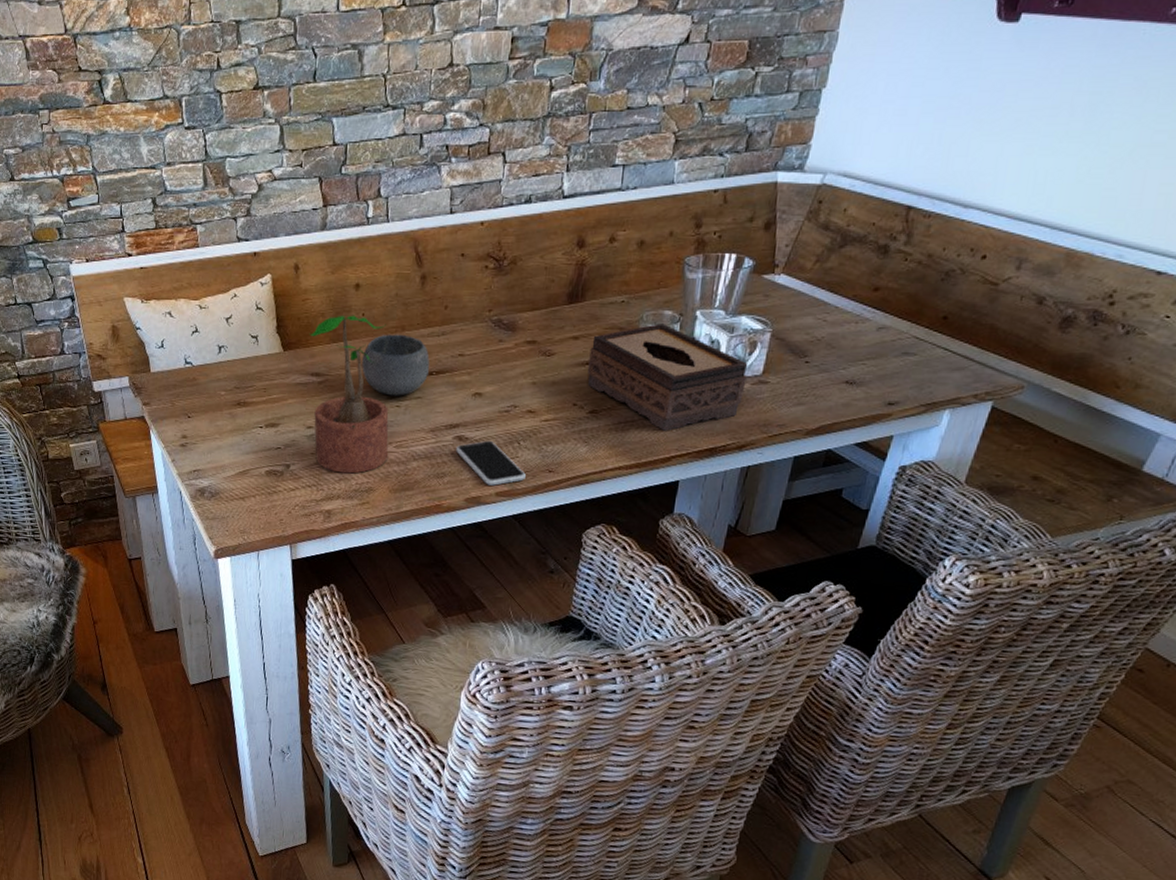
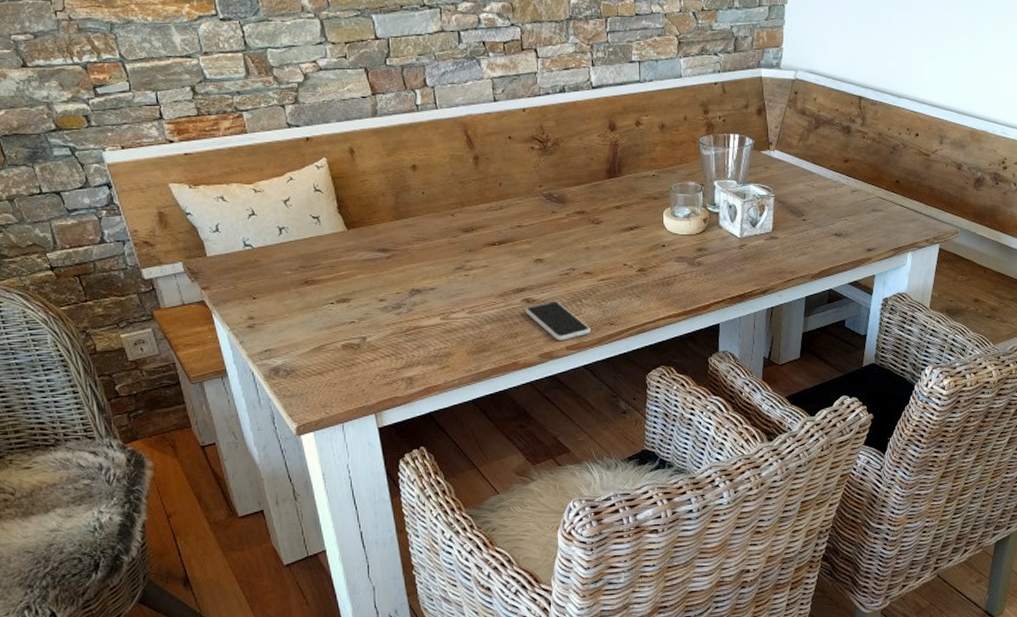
potted plant: present [309,315,389,474] -> none [371,194,462,341]
bowl: present [362,334,430,396] -> none [427,210,492,266]
tissue box: present [588,323,748,431] -> none [632,193,761,283]

